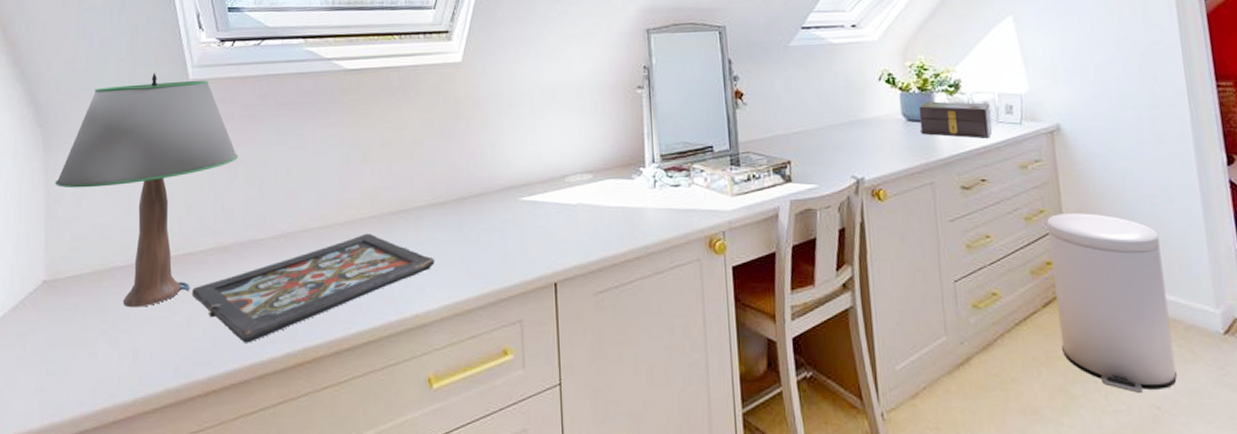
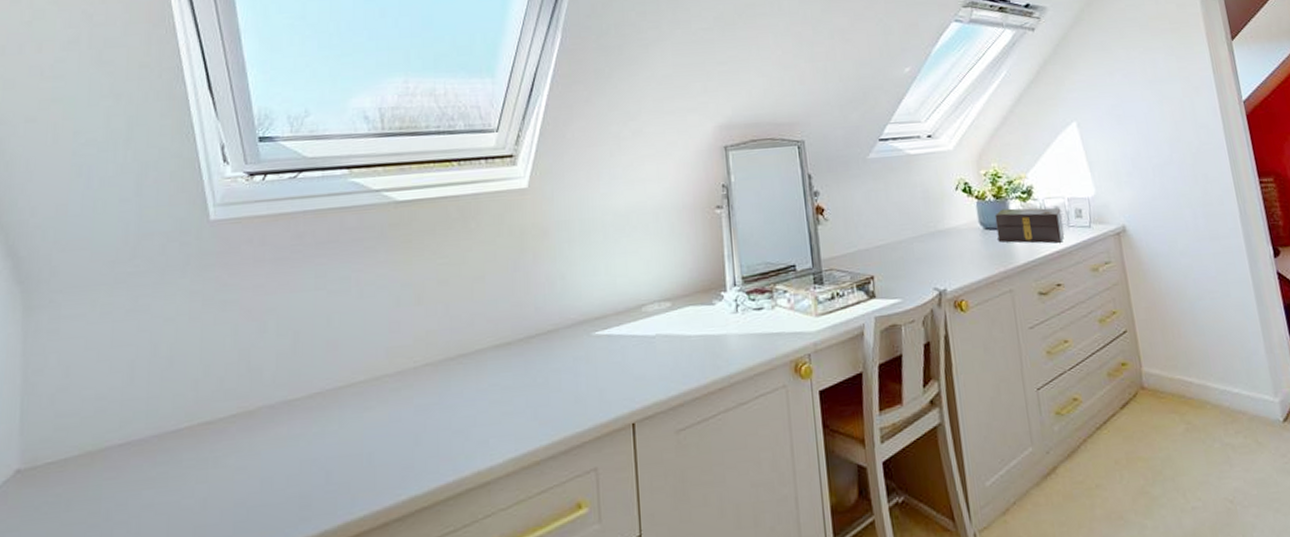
table lamp: present [55,73,239,308] -> none [35,214,269,494]
decorative tray: present [192,233,435,343] -> none [208,383,499,524]
pedal bin: present [1046,213,1177,393] -> none [1119,311,1246,488]

